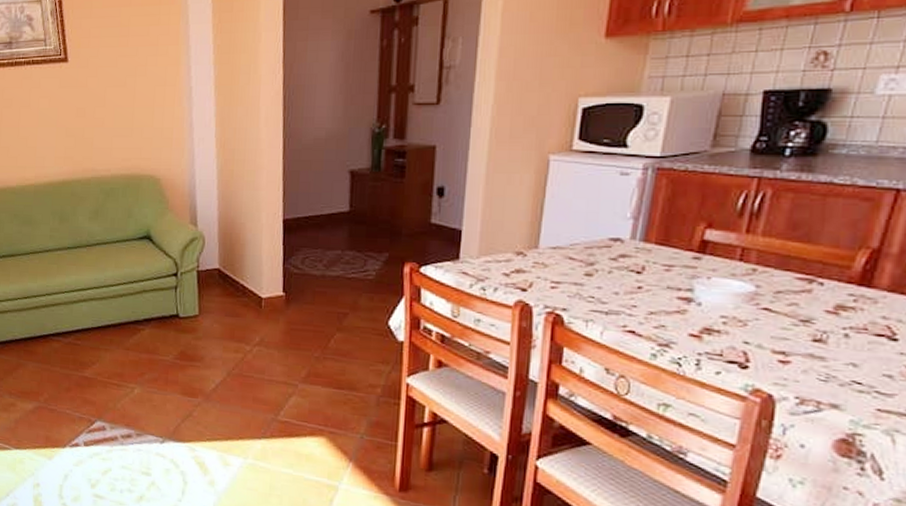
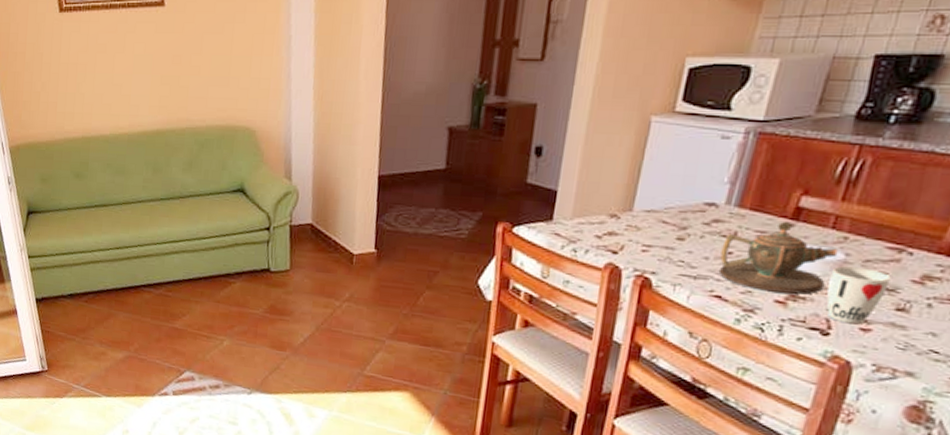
teapot: none [629,254,748,328] -> present [718,221,838,295]
cup: none [741,298,804,357] -> present [826,266,891,325]

